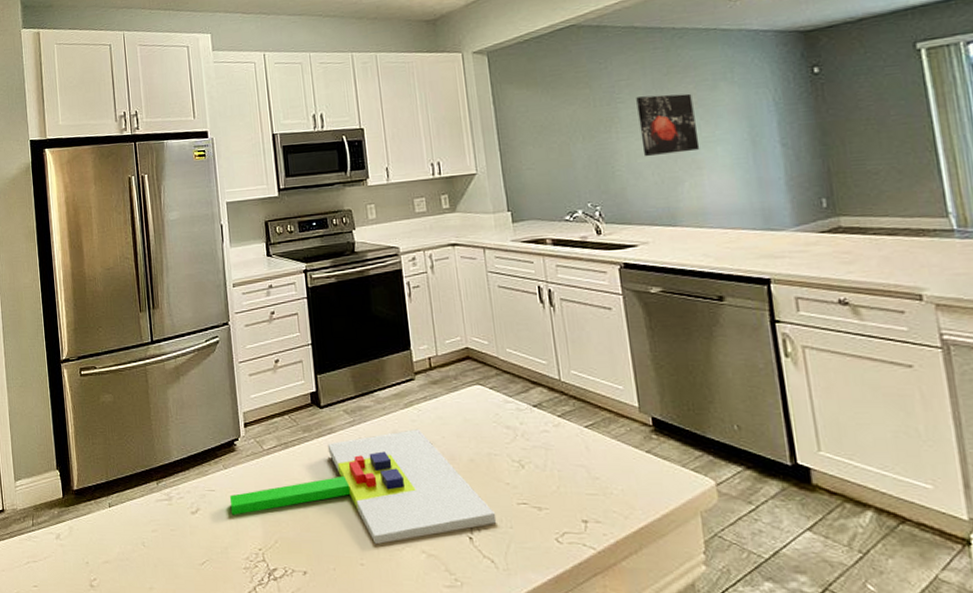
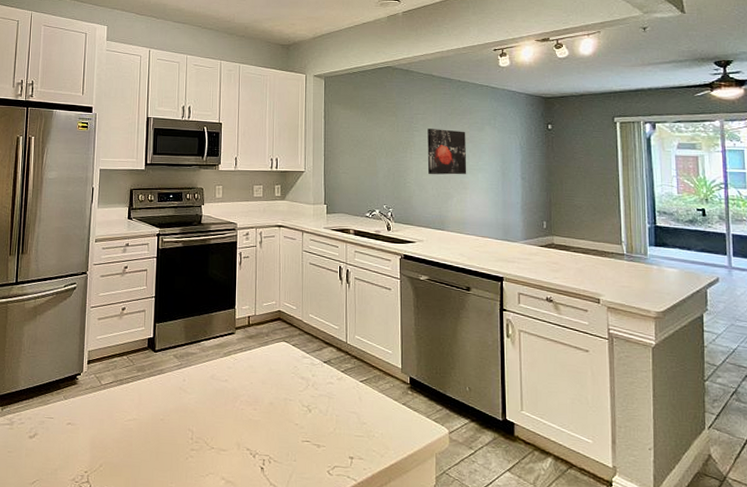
chopping board: present [230,429,497,544] -> none [65,375,285,471]

